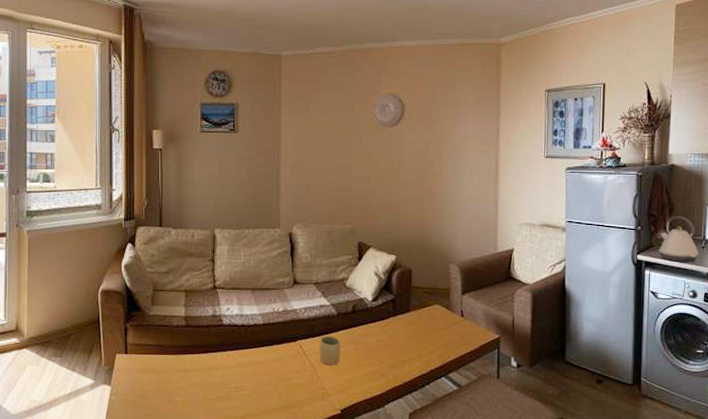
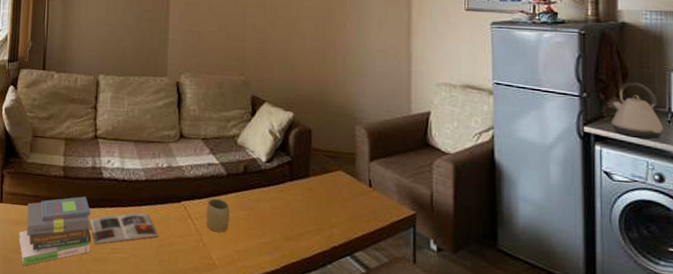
books: none [145,342,215,409] -> present [18,196,92,266]
magazine: none [212,353,277,384] -> present [89,212,159,244]

